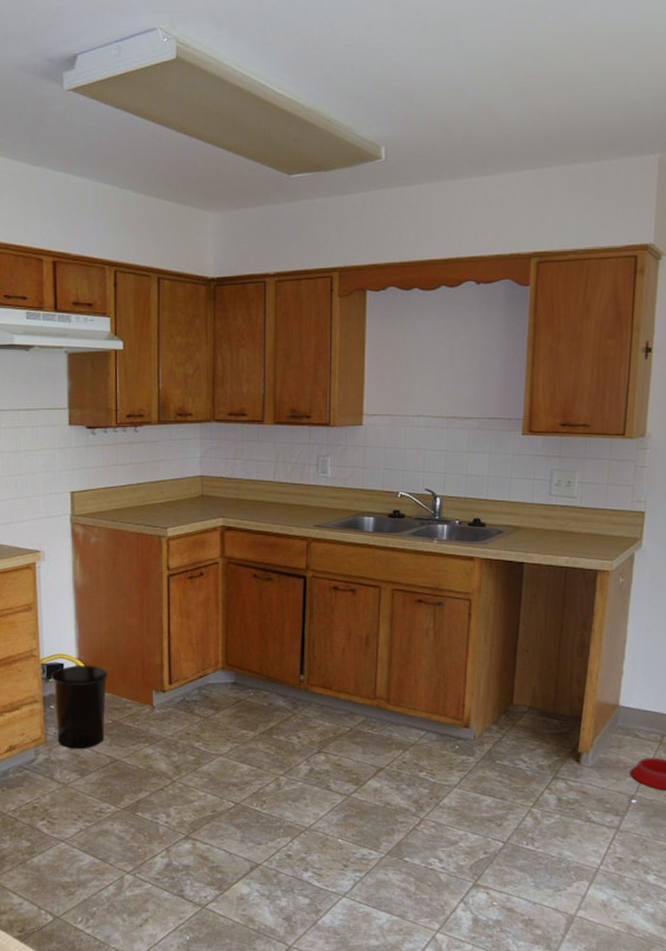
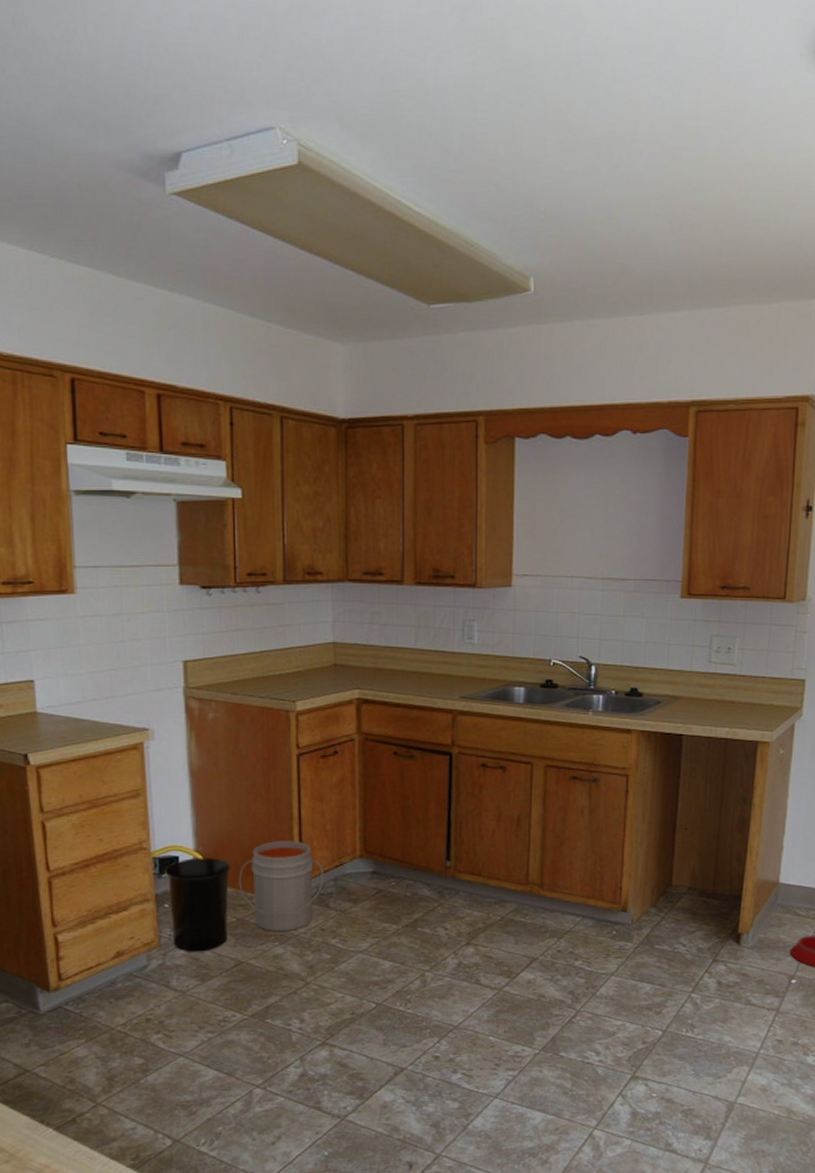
bucket: none [115,652,189,734] -> present [238,841,324,932]

